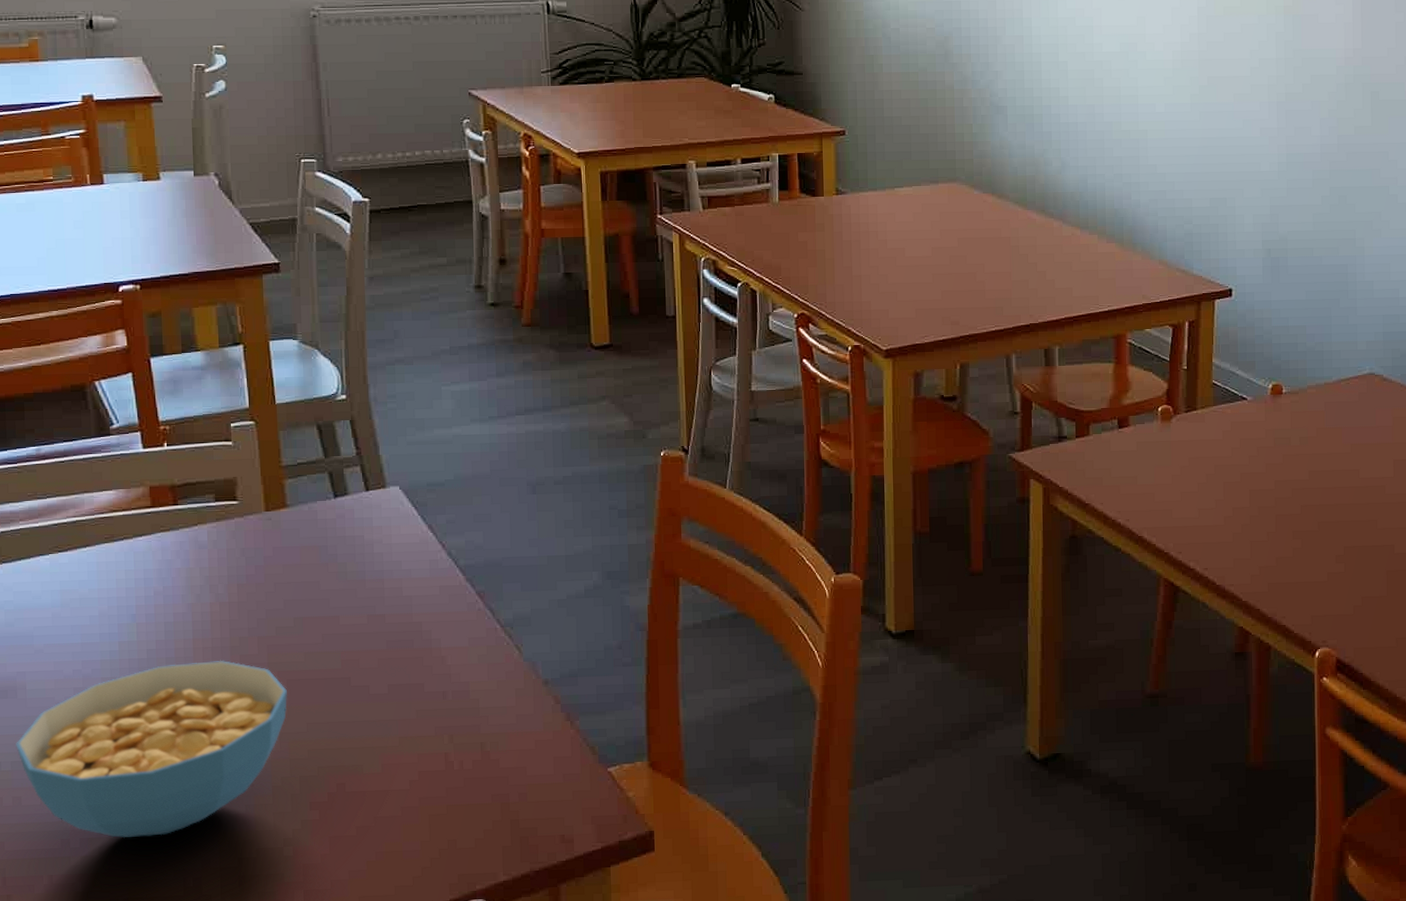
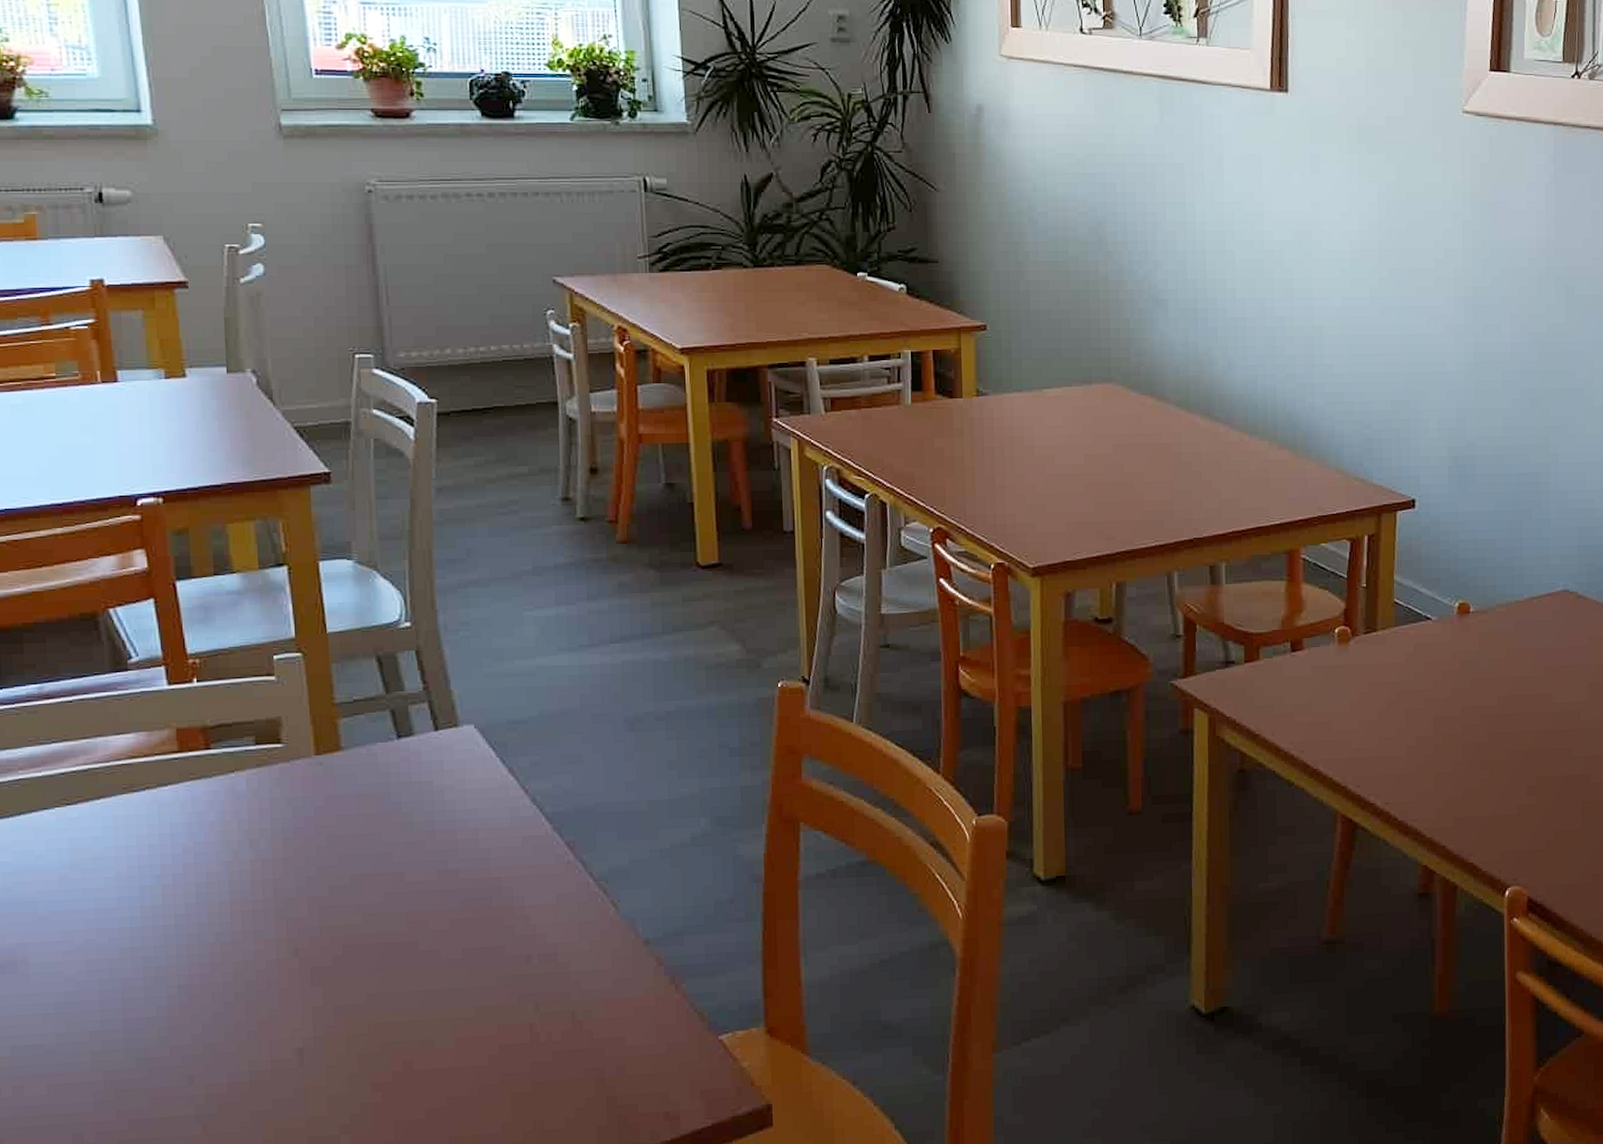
cereal bowl: present [16,660,287,838] -> none [16,924,343,1131]

